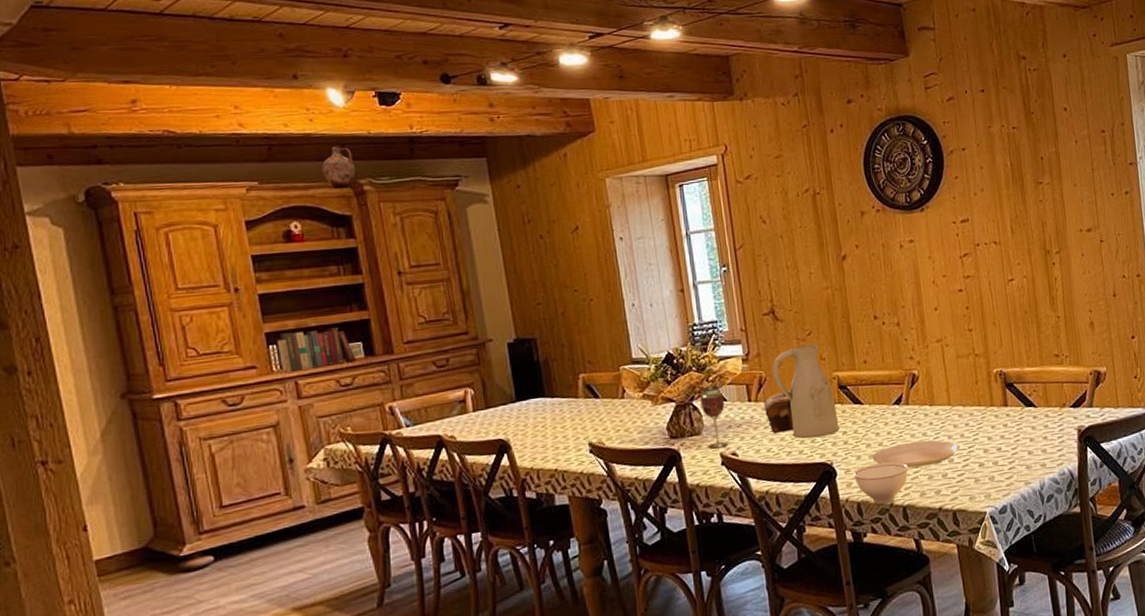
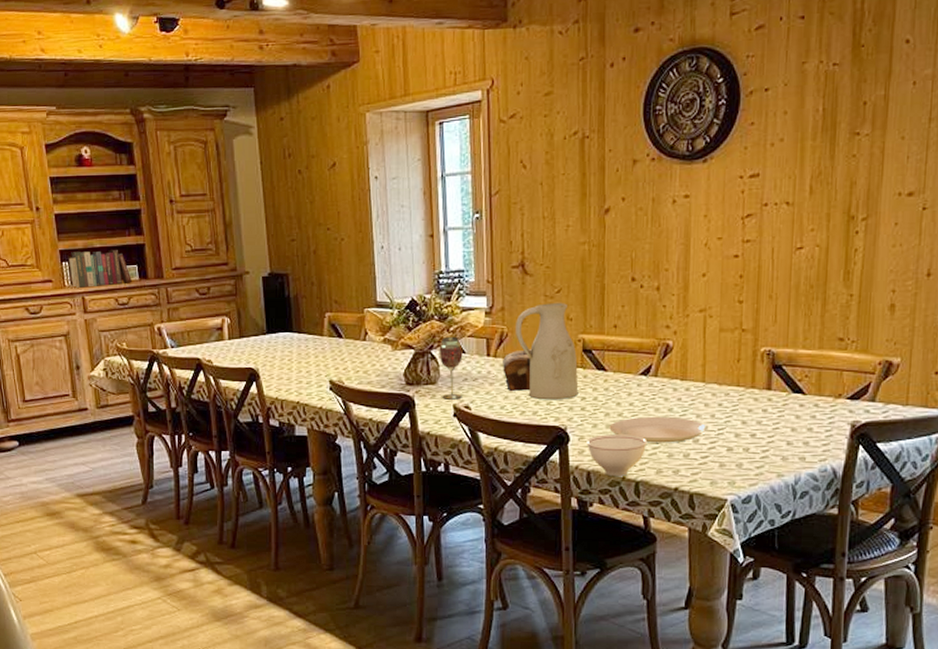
ceramic jug: present [322,146,356,190] -> none [109,73,138,117]

